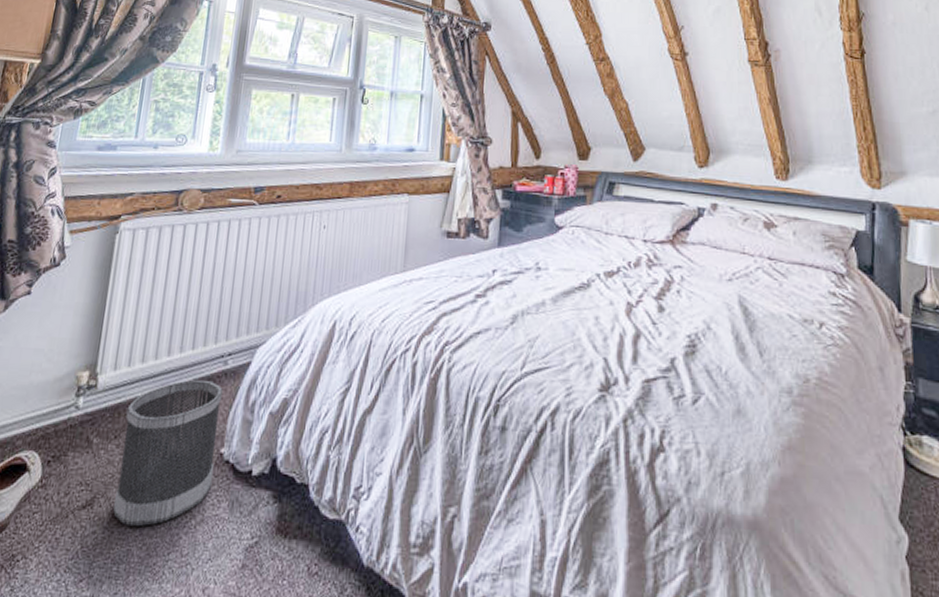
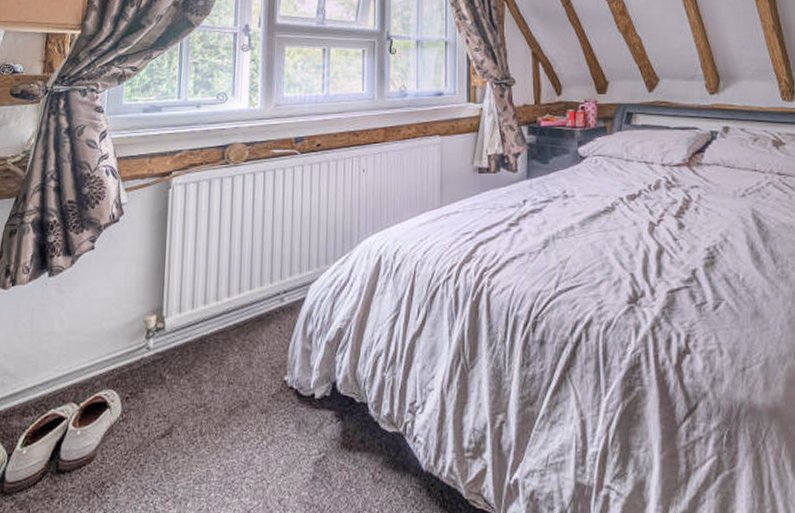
wastebasket: present [113,379,223,527] -> none [191,316,281,451]

